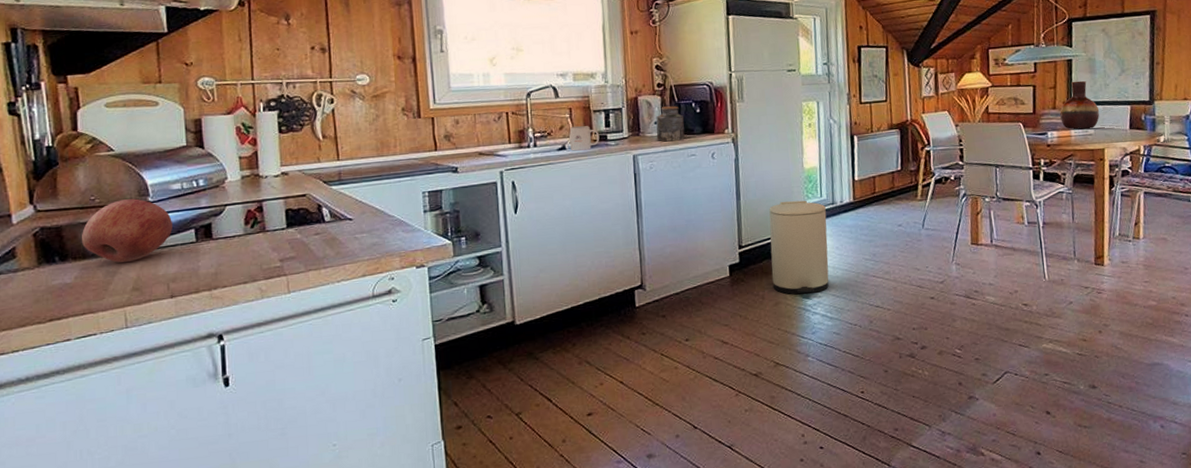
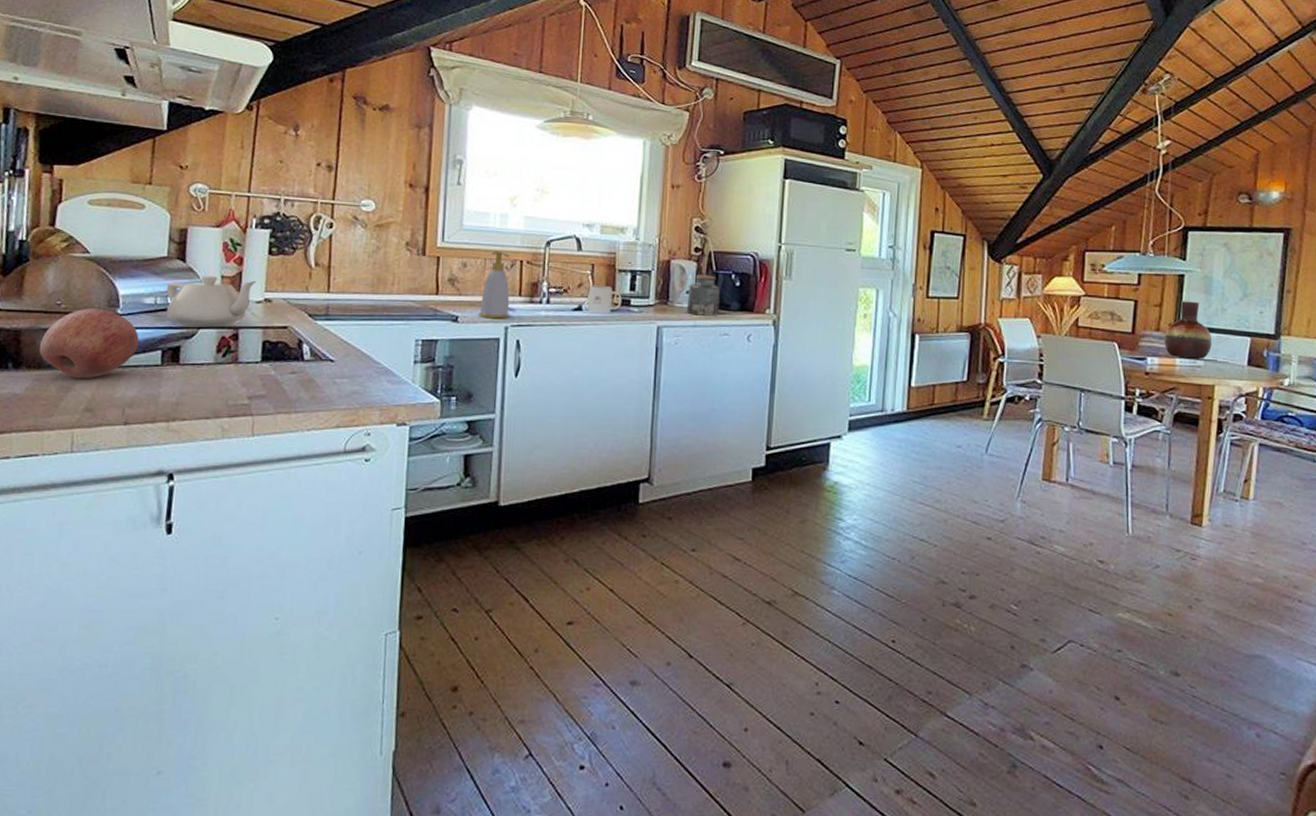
teapot: none [190,157,272,206] -> present [166,276,257,328]
soap bottle: none [475,105,503,166] -> present [479,250,510,319]
pedal bin: present [769,200,829,295] -> none [801,400,873,514]

